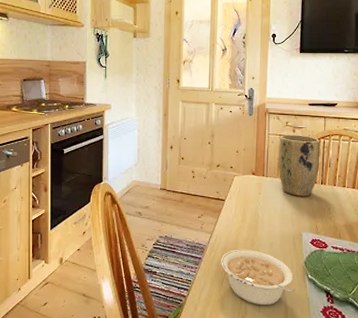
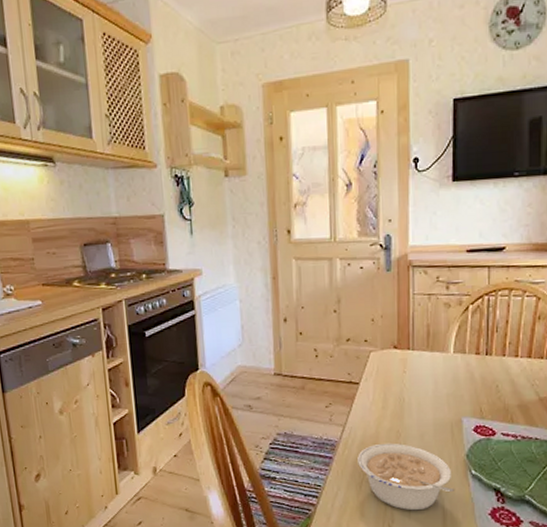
plant pot: present [278,135,321,196] -> none [427,292,484,373]

